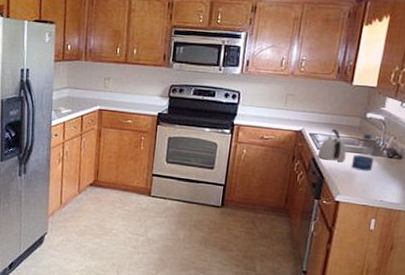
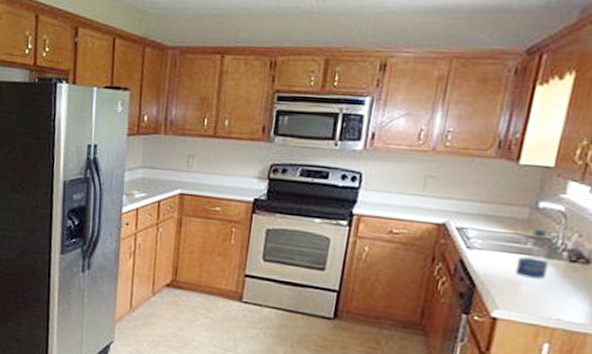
kettle: present [317,129,347,163] -> none [466,222,509,267]

